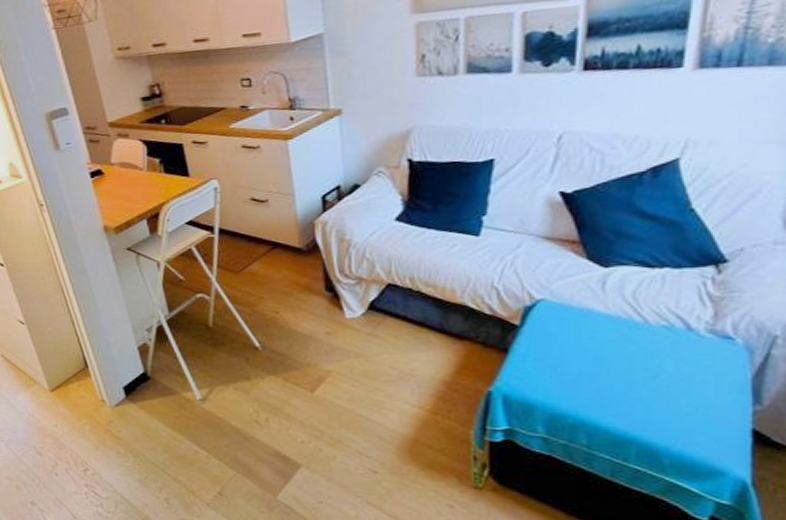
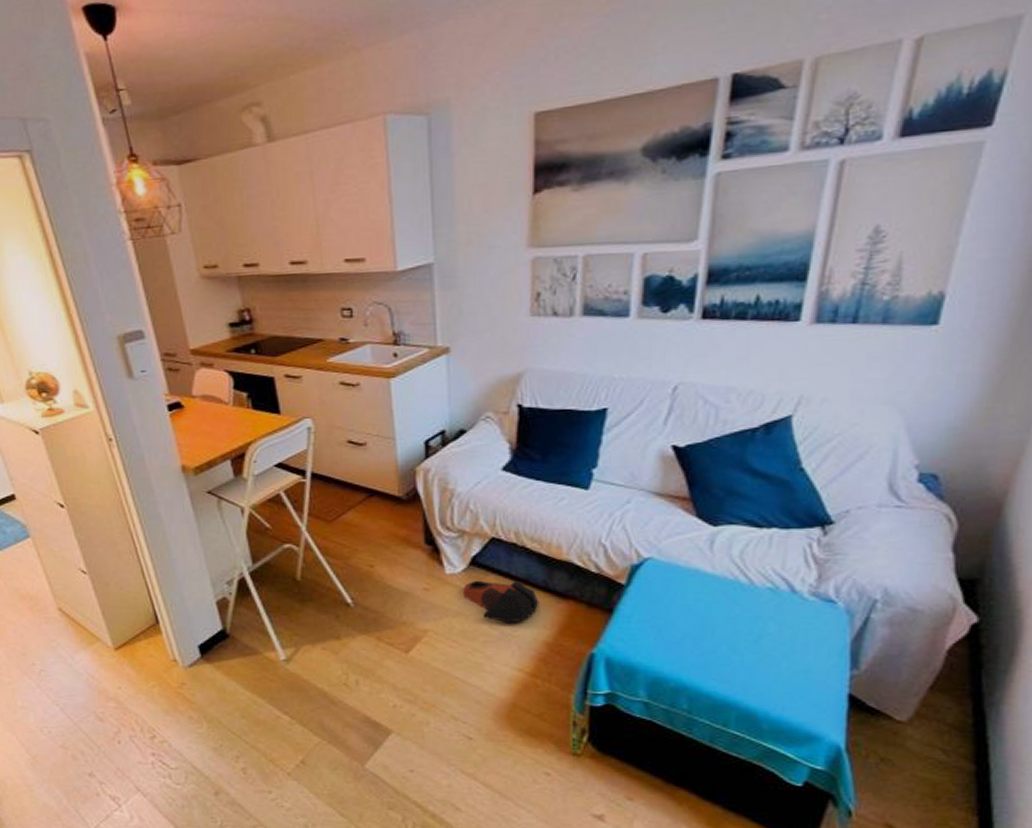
bag: none [363,323,436,364] -> present [463,580,539,624]

